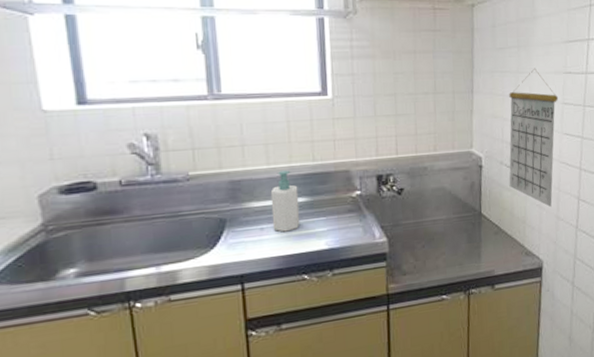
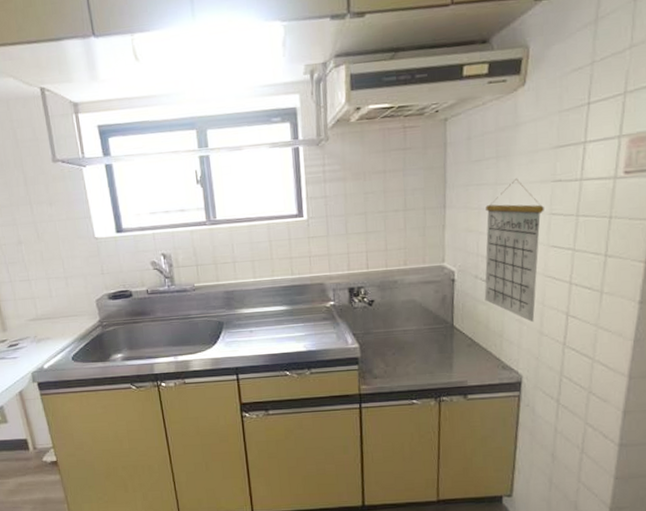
soap bottle: present [270,170,300,232] -> none [257,283,282,335]

